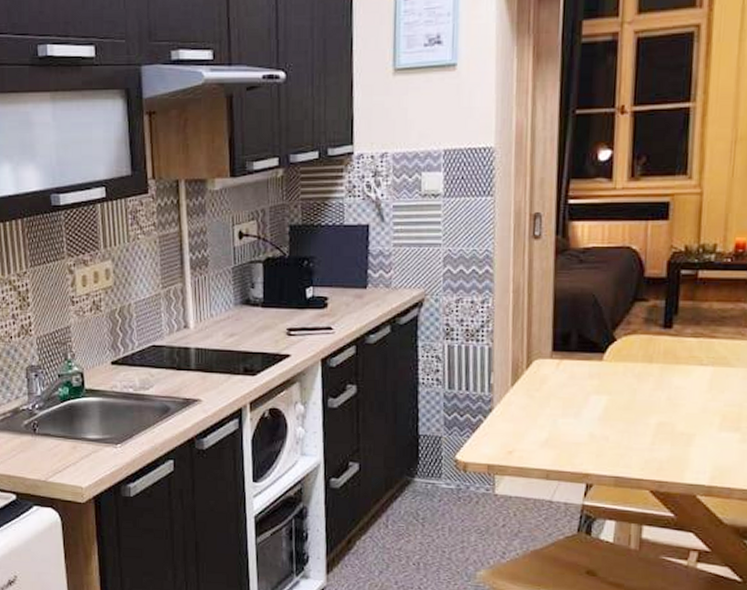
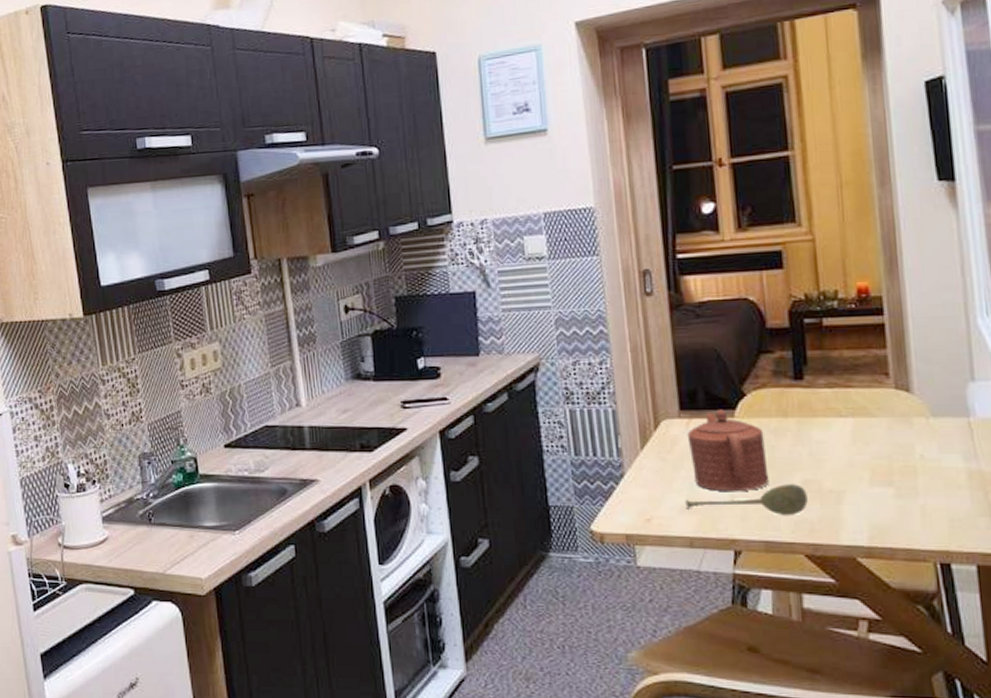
soupspoon: none [547,425,660,455] -> present [685,484,808,516]
teapot: none [556,352,628,430] -> present [687,409,769,492]

